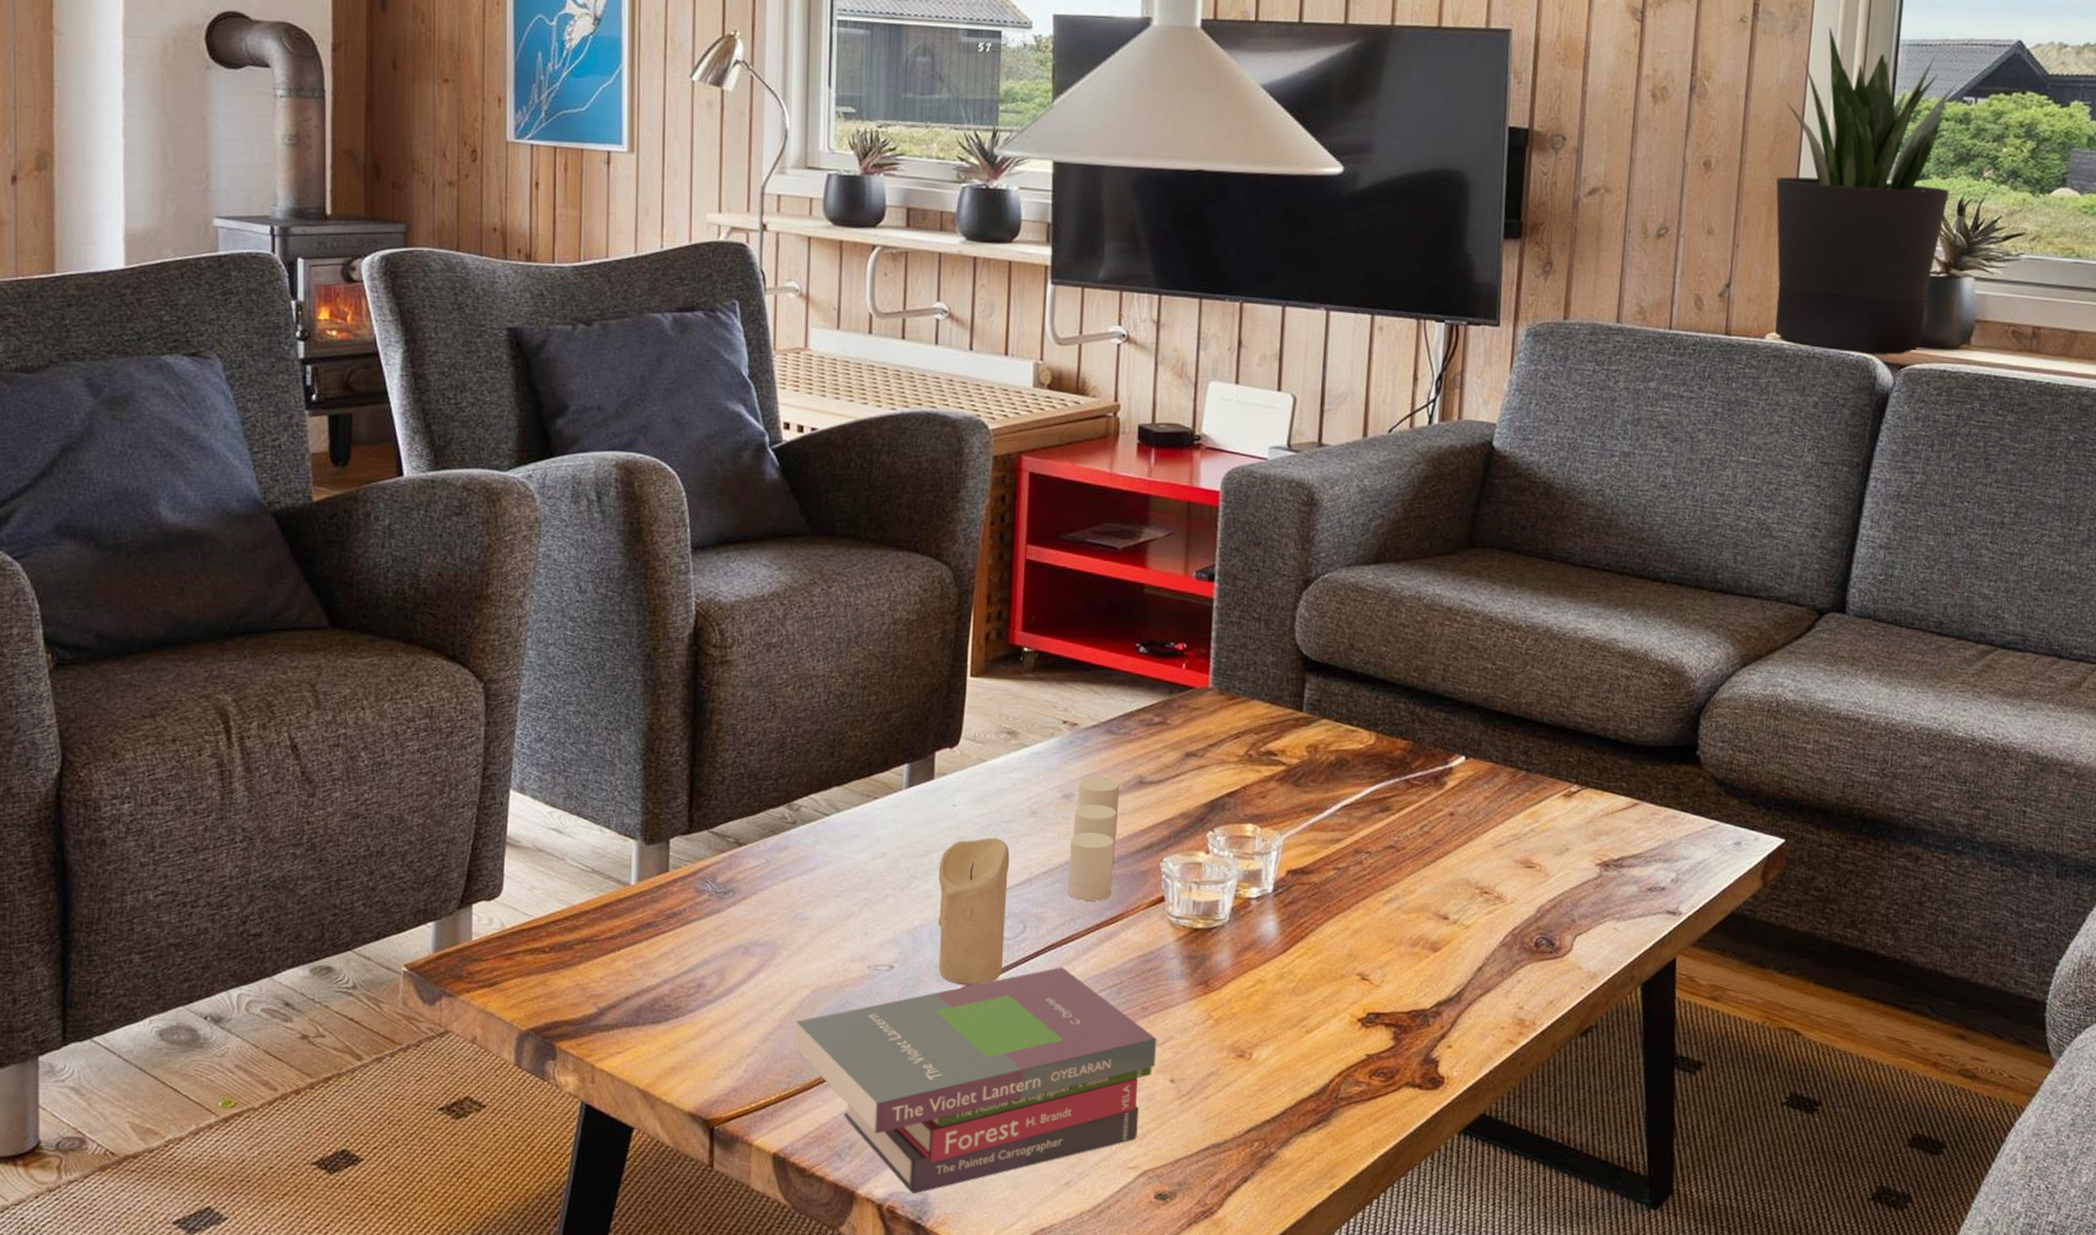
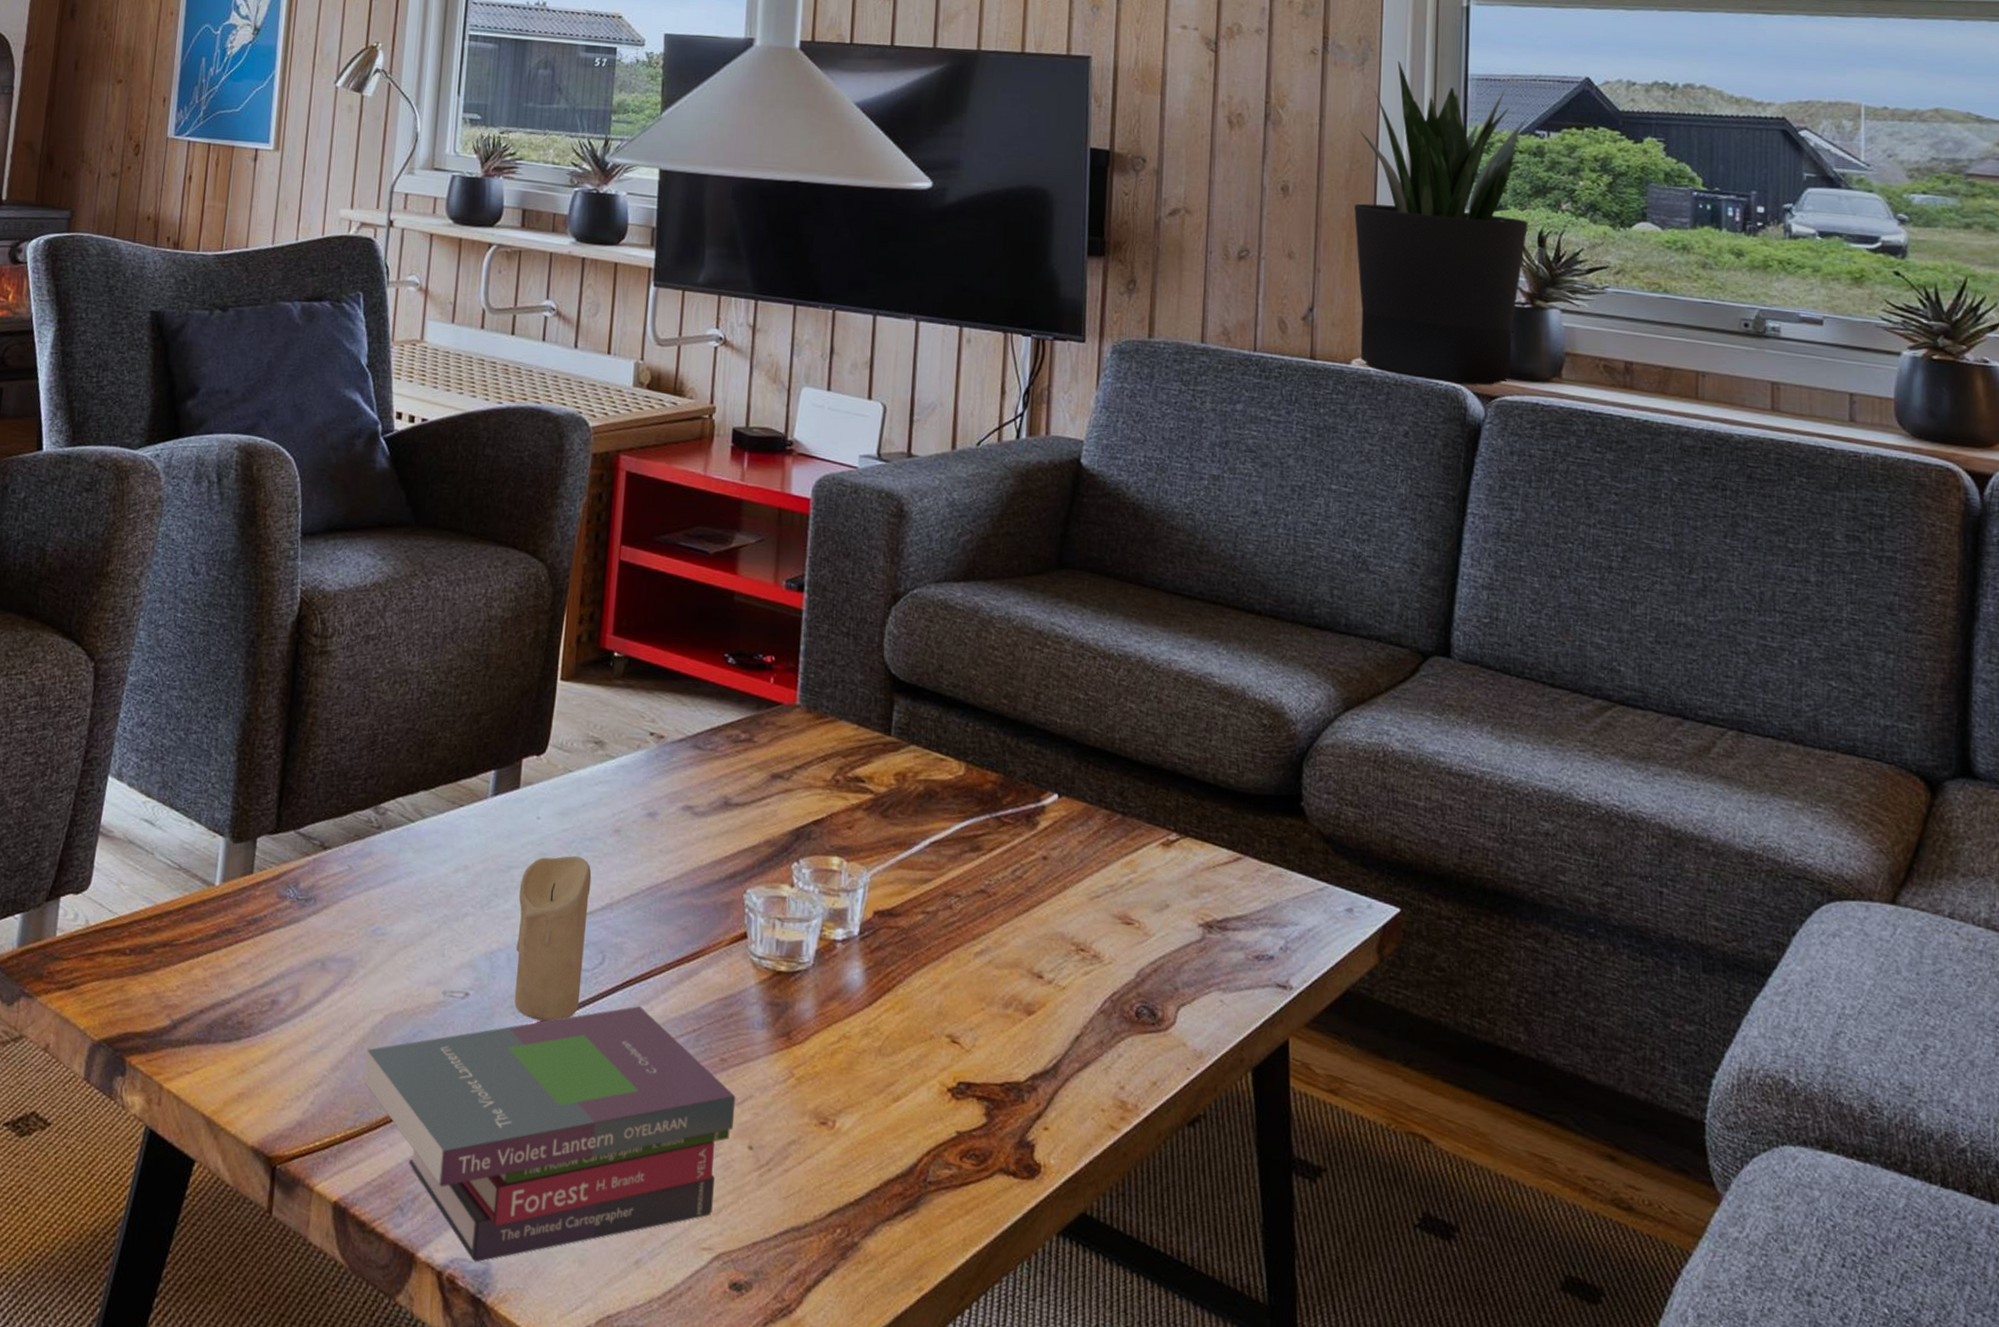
candle: present [1067,777,1120,901] -> none [648,795,705,934]

